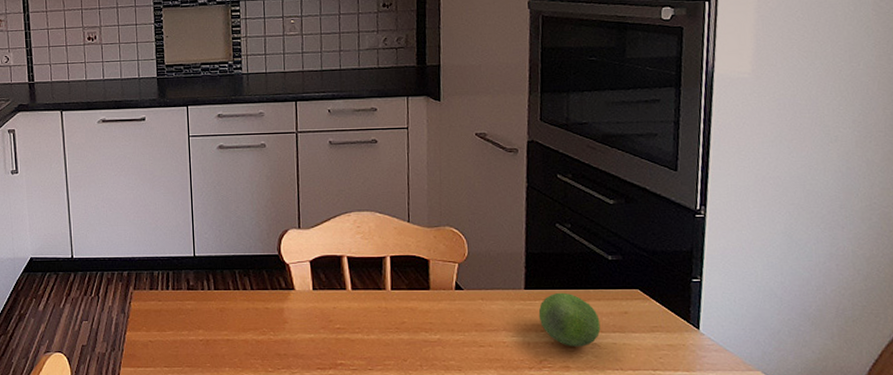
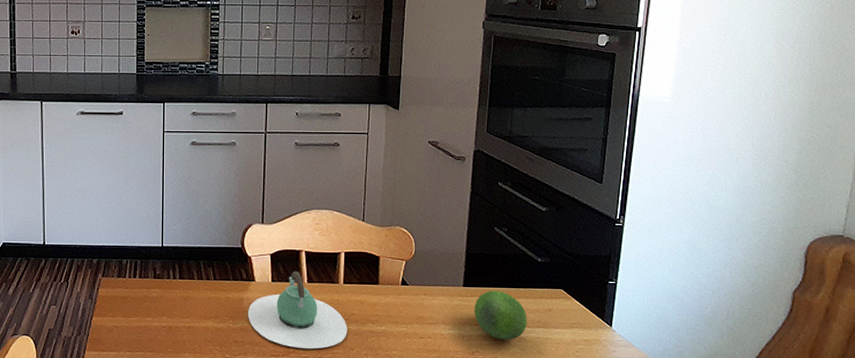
teapot: none [289,277,399,361] -> present [248,270,347,349]

